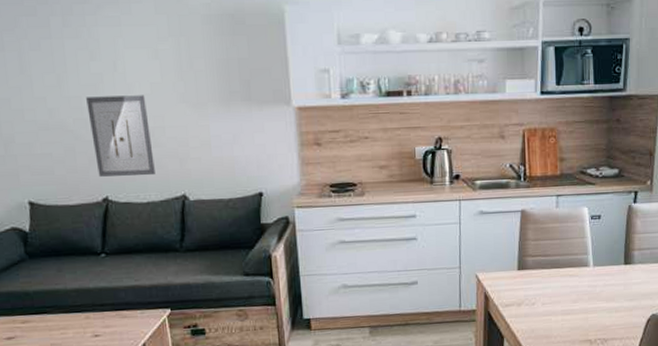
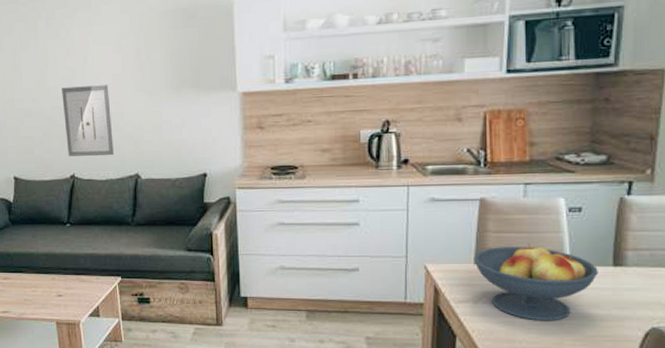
fruit bowl: none [517,249,613,317] -> present [474,244,598,321]

